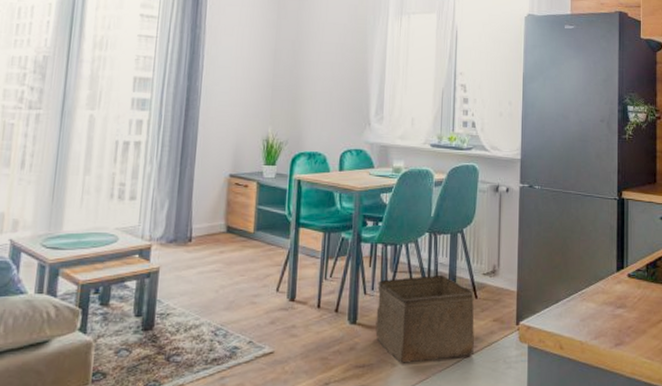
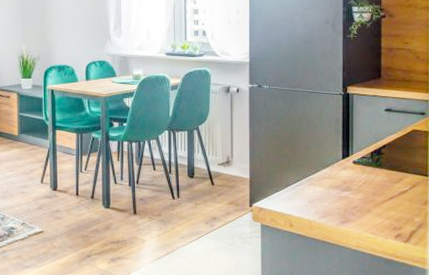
storage bin: present [375,274,474,363] -> none [126,166,212,239]

